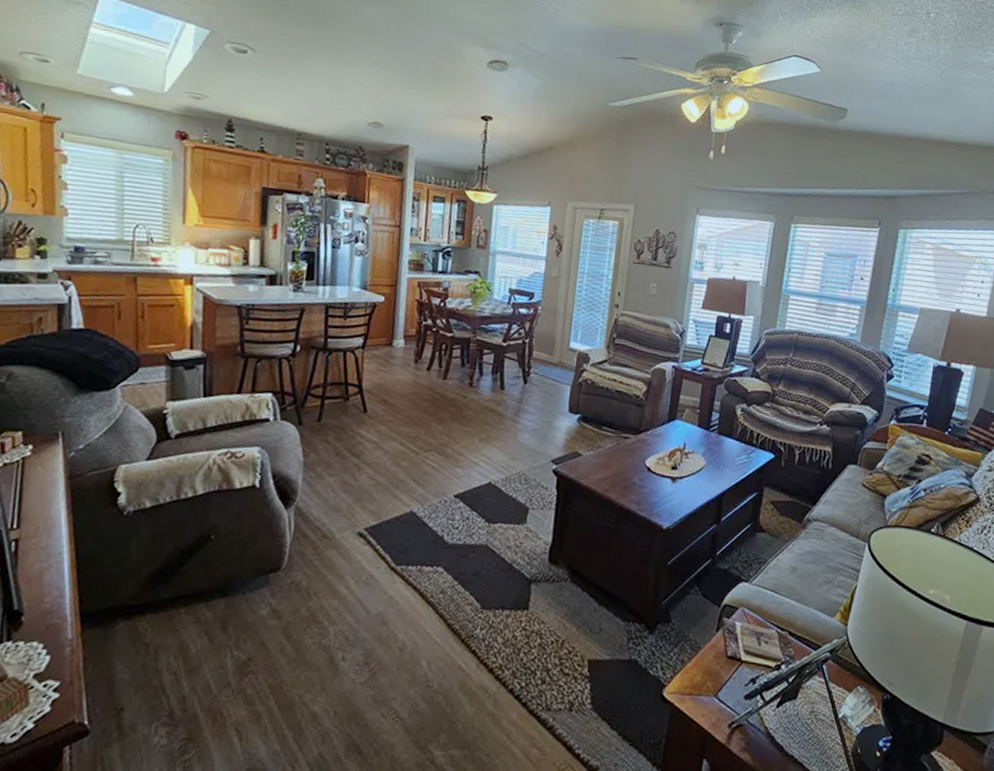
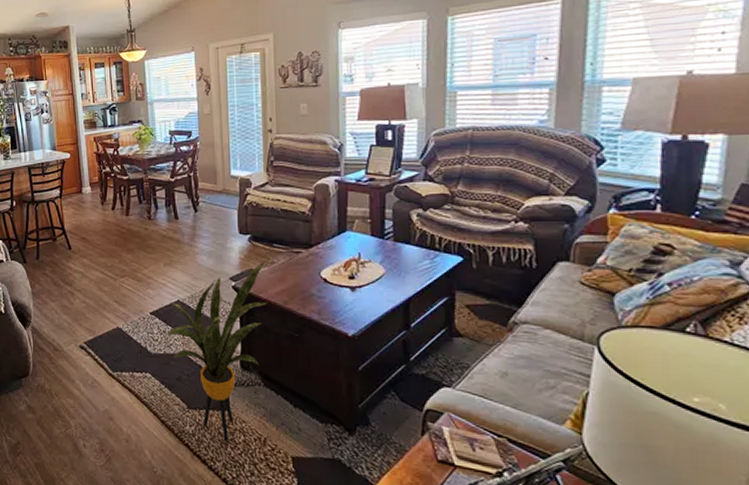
house plant: none [470,445,592,647] -> present [167,262,268,442]

